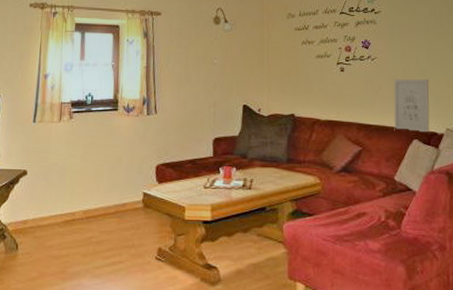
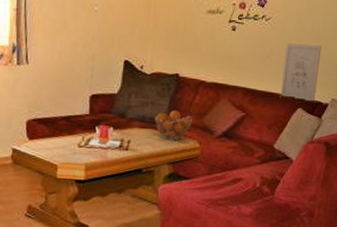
fruit basket: none [274,148,311,177] -> present [154,109,192,141]

